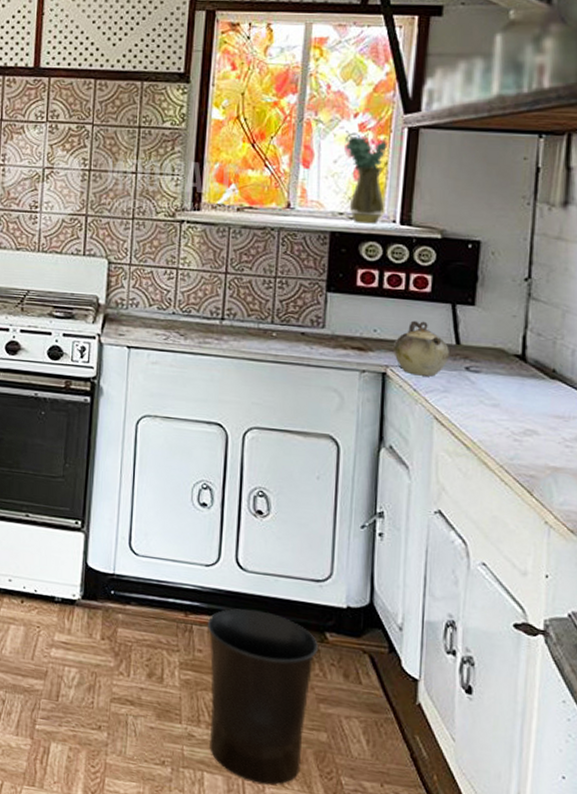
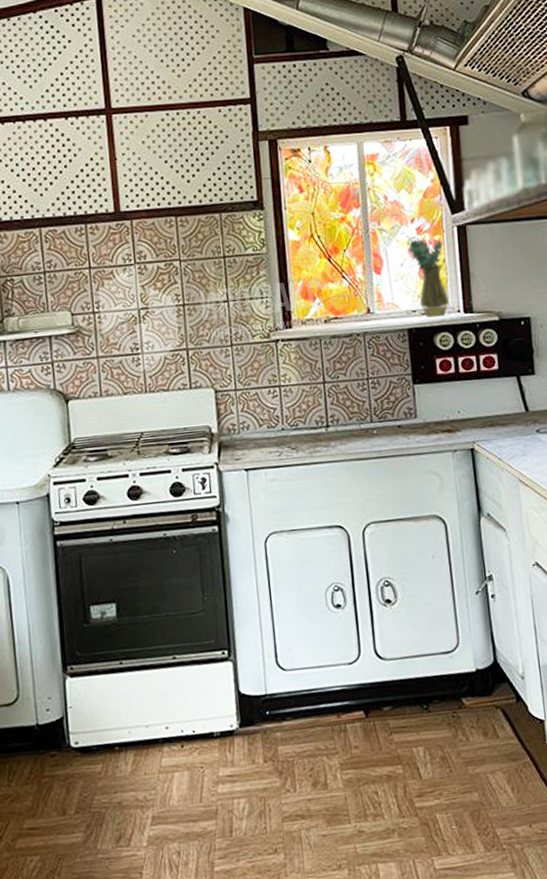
waste bin: present [208,608,318,784] -> none [359,694,461,859]
teapot: present [394,320,450,377] -> none [476,396,523,446]

